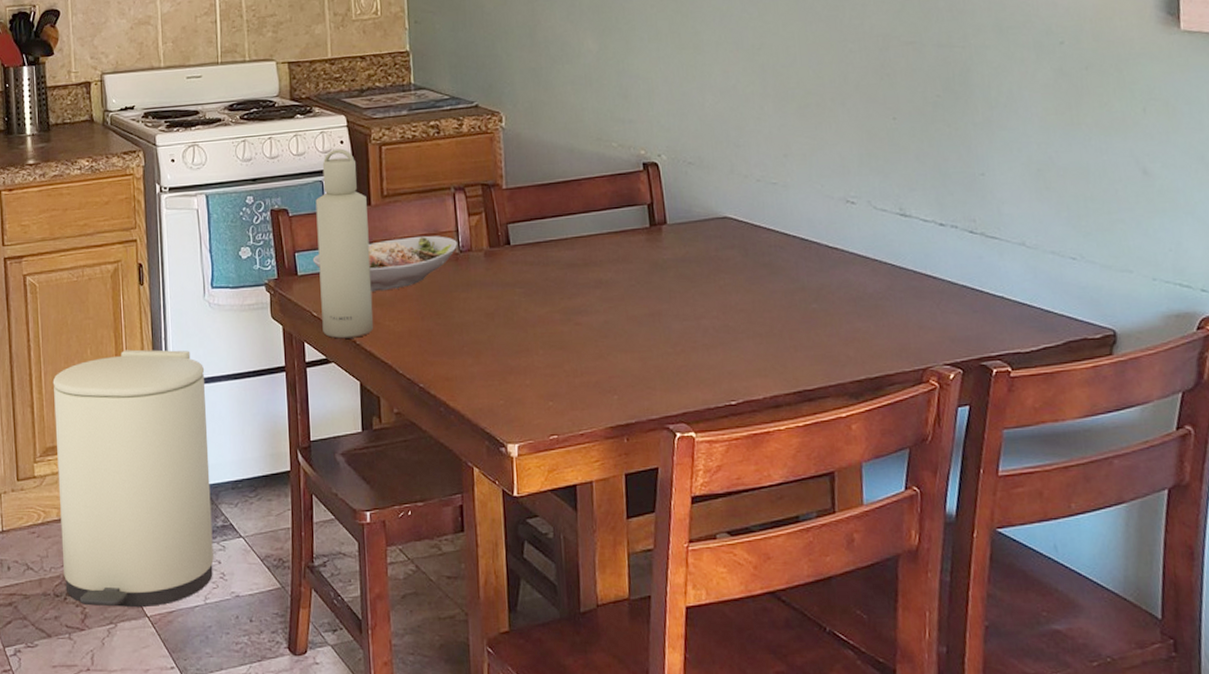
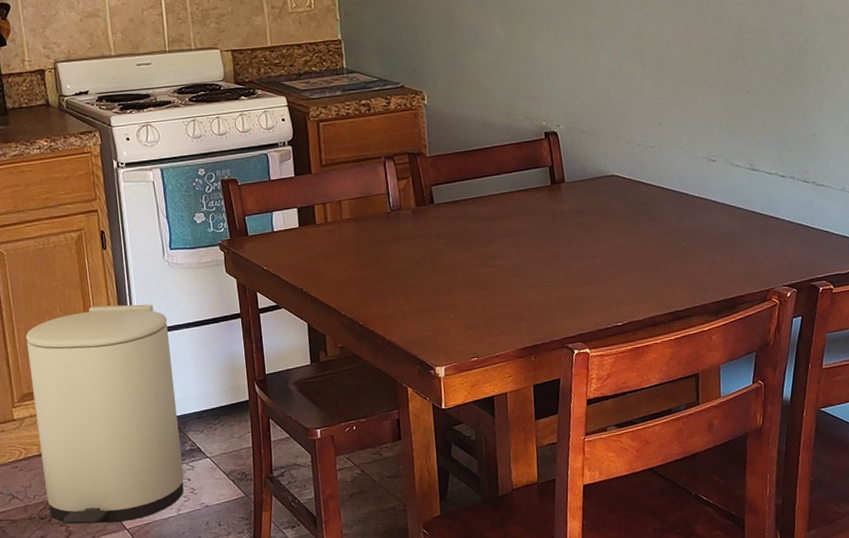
salad: present [312,235,458,292] -> none [261,198,389,247]
bottle: present [315,148,374,339] -> none [261,125,318,288]

